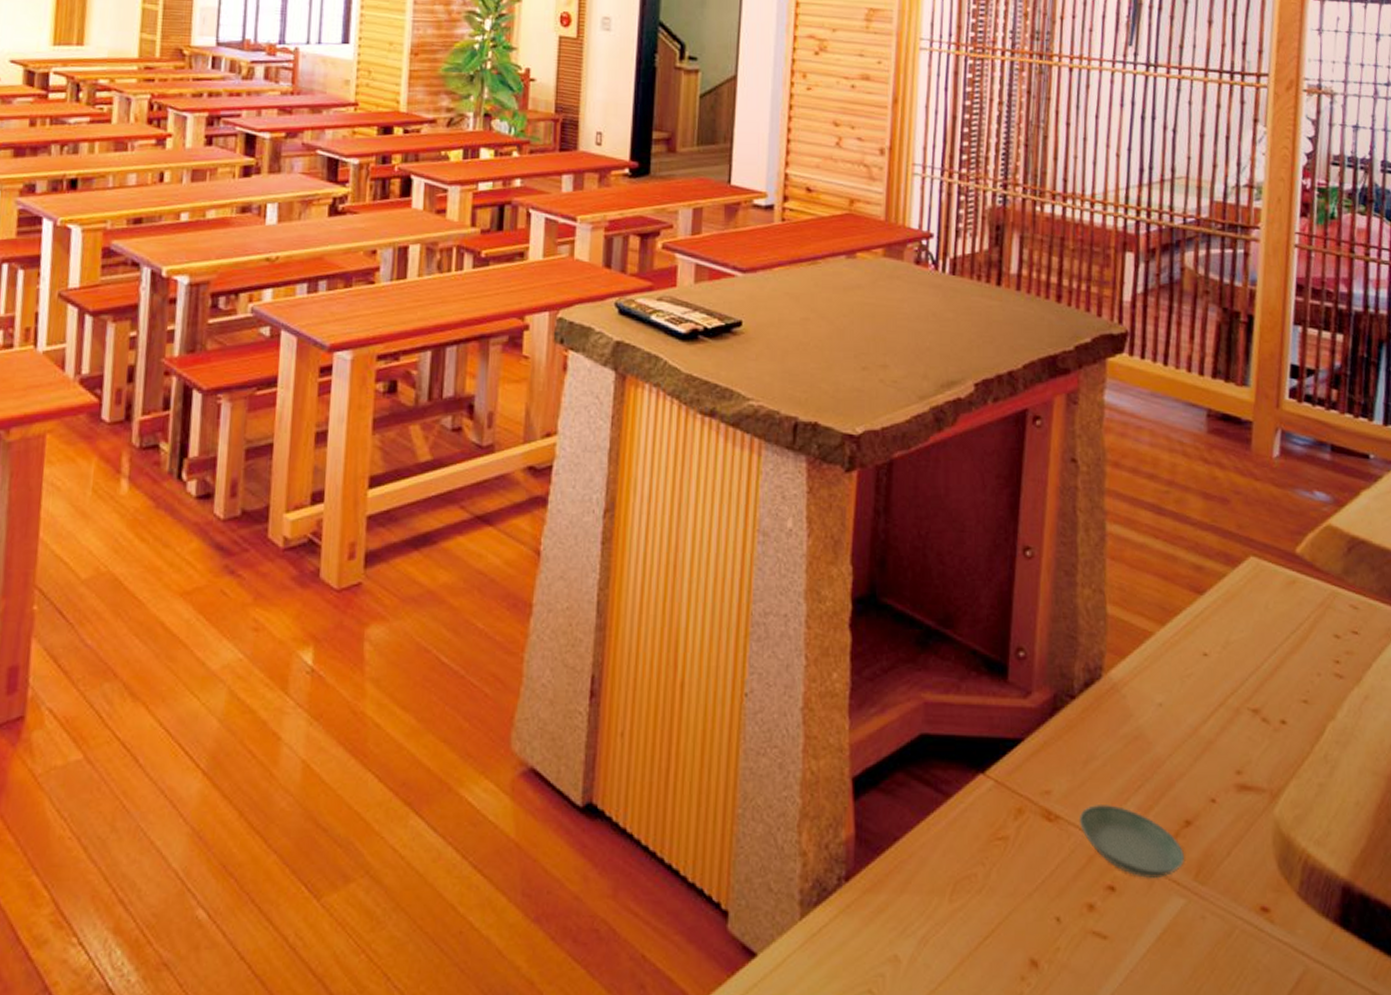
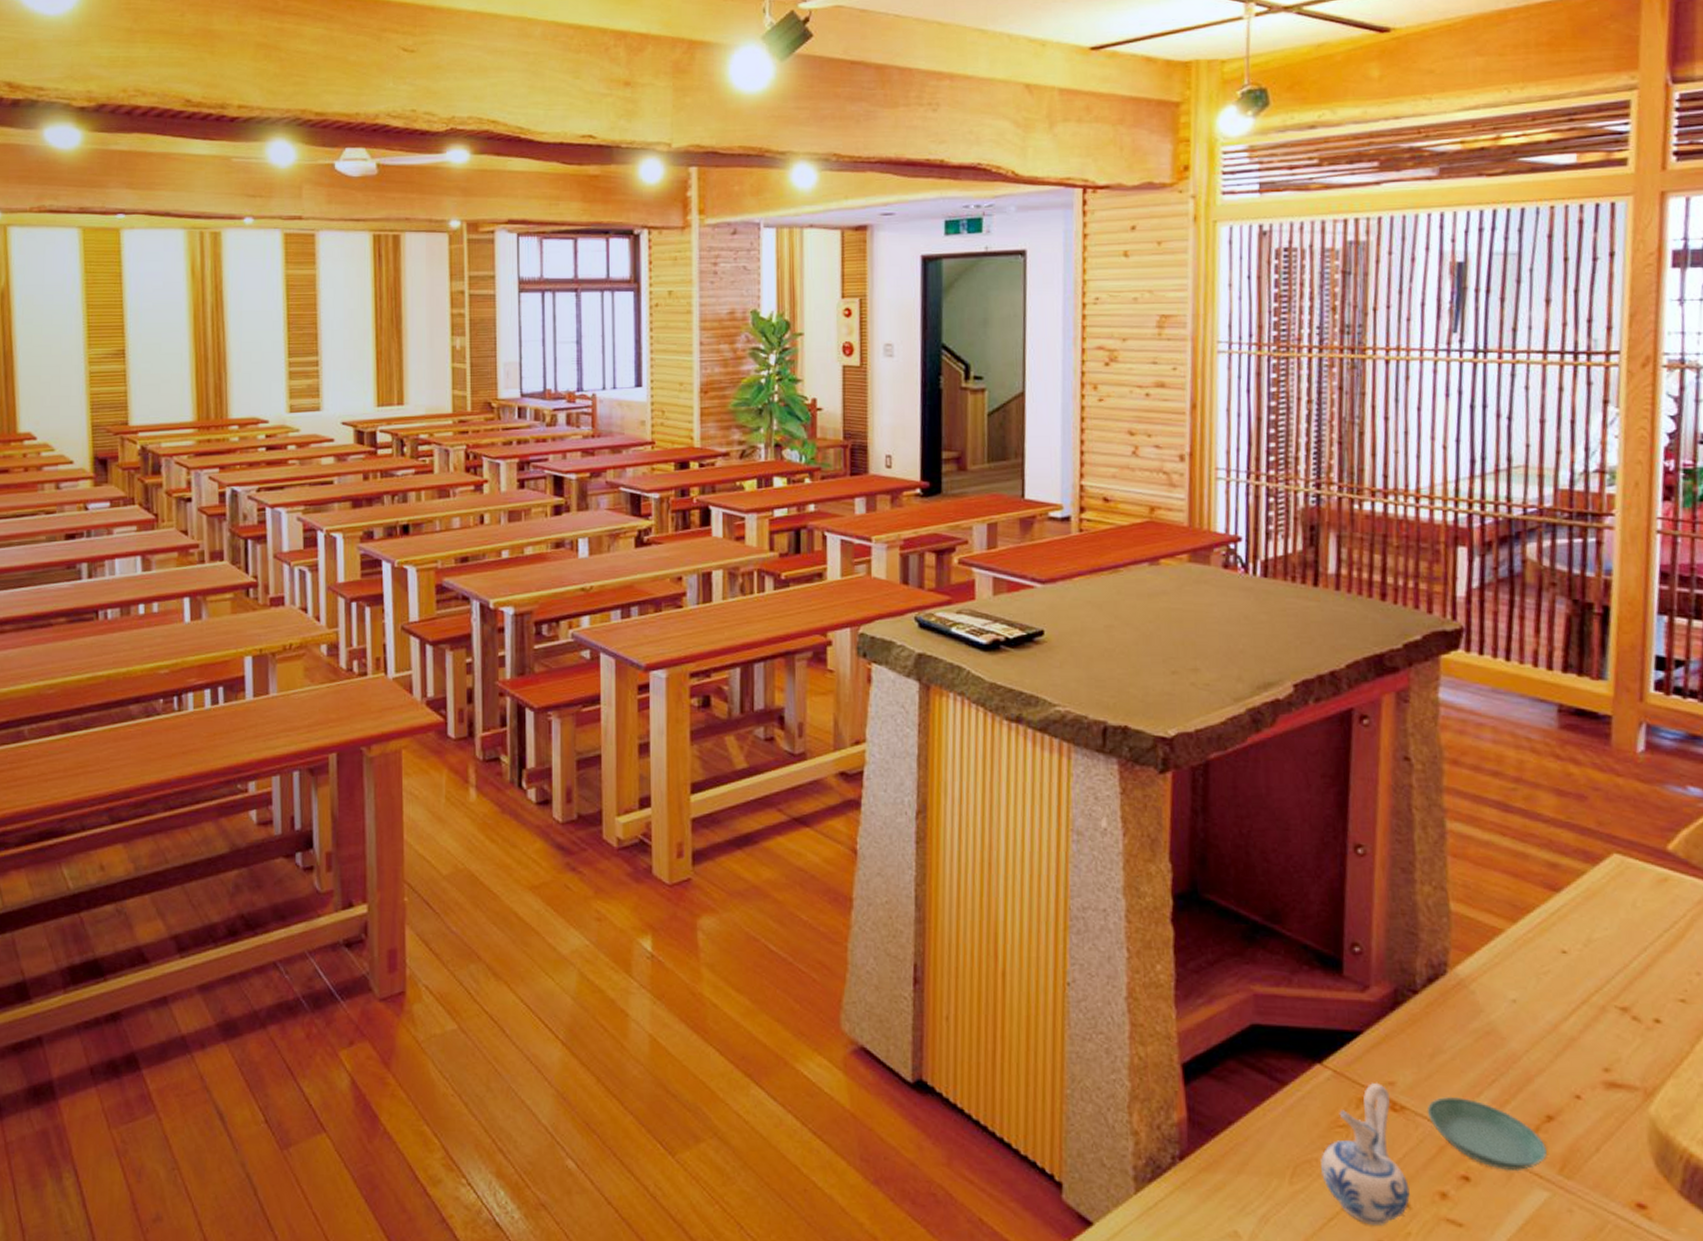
ceramic pitcher: none [979,791,1060,942] -> present [1321,1082,1410,1225]

